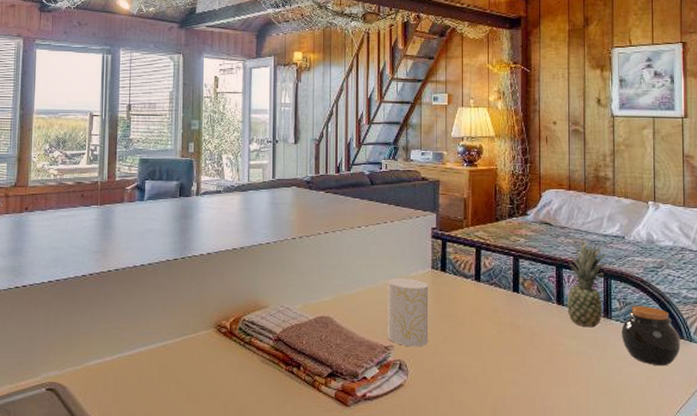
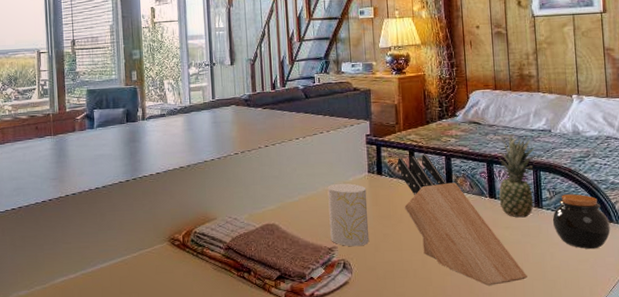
knife block: none [462,253,592,398] -> present [397,154,527,286]

